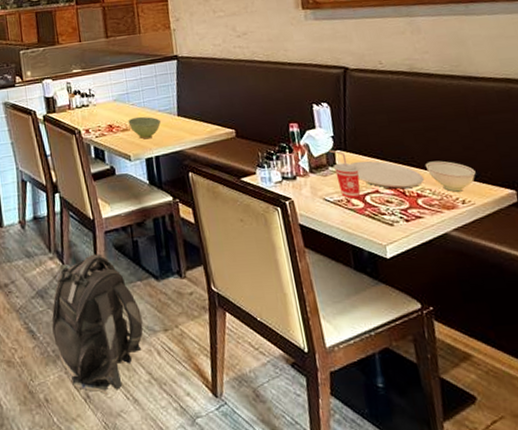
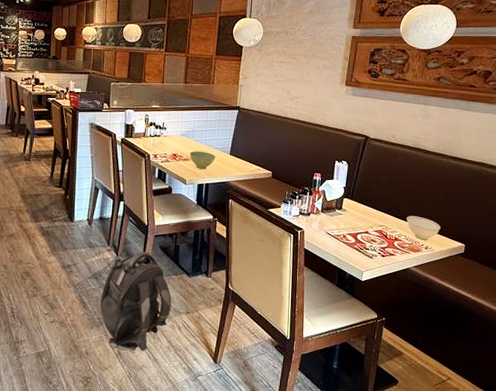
beverage cup: present [328,150,361,200] -> none [339,197,359,236]
plate: present [350,160,424,189] -> none [353,208,403,233]

